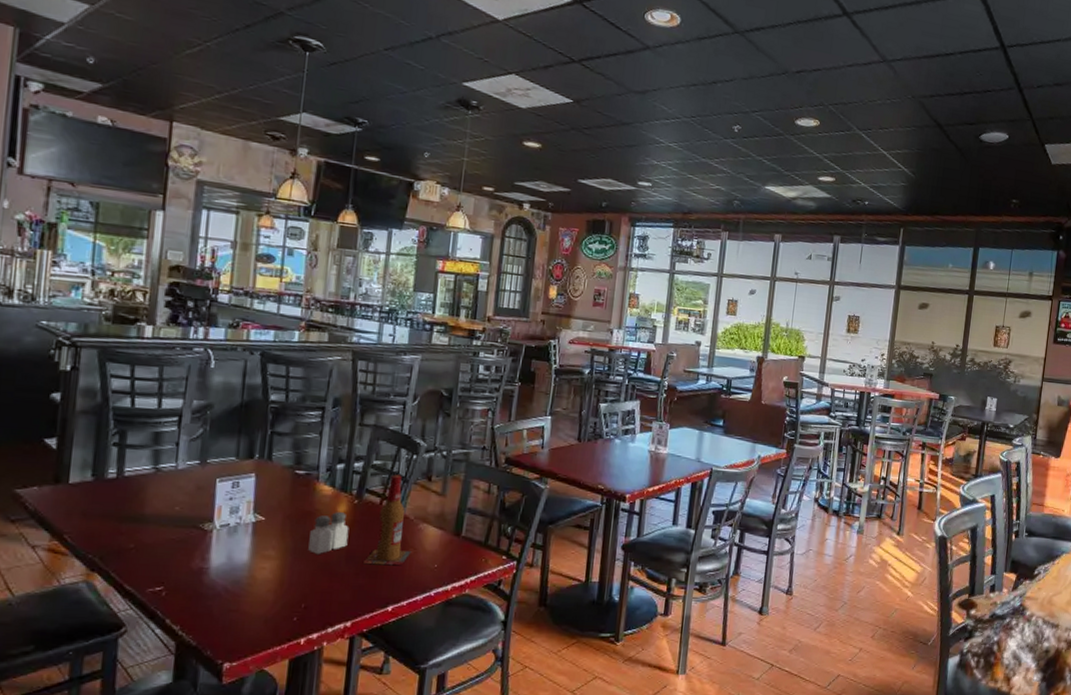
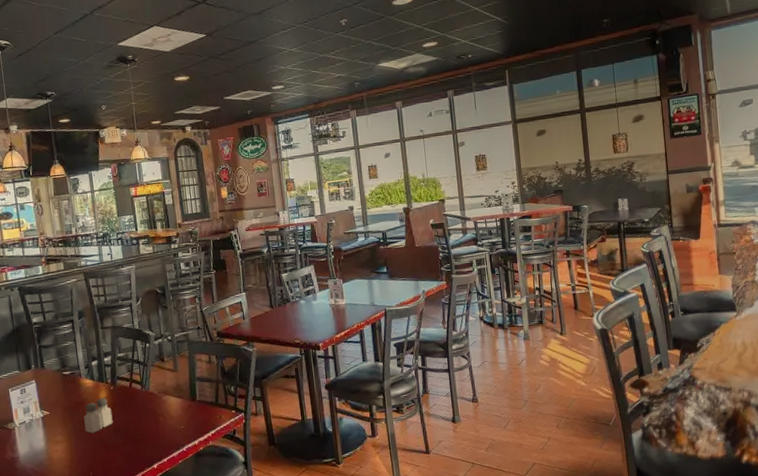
beer bottle: present [364,474,412,566] -> none [128,361,162,435]

